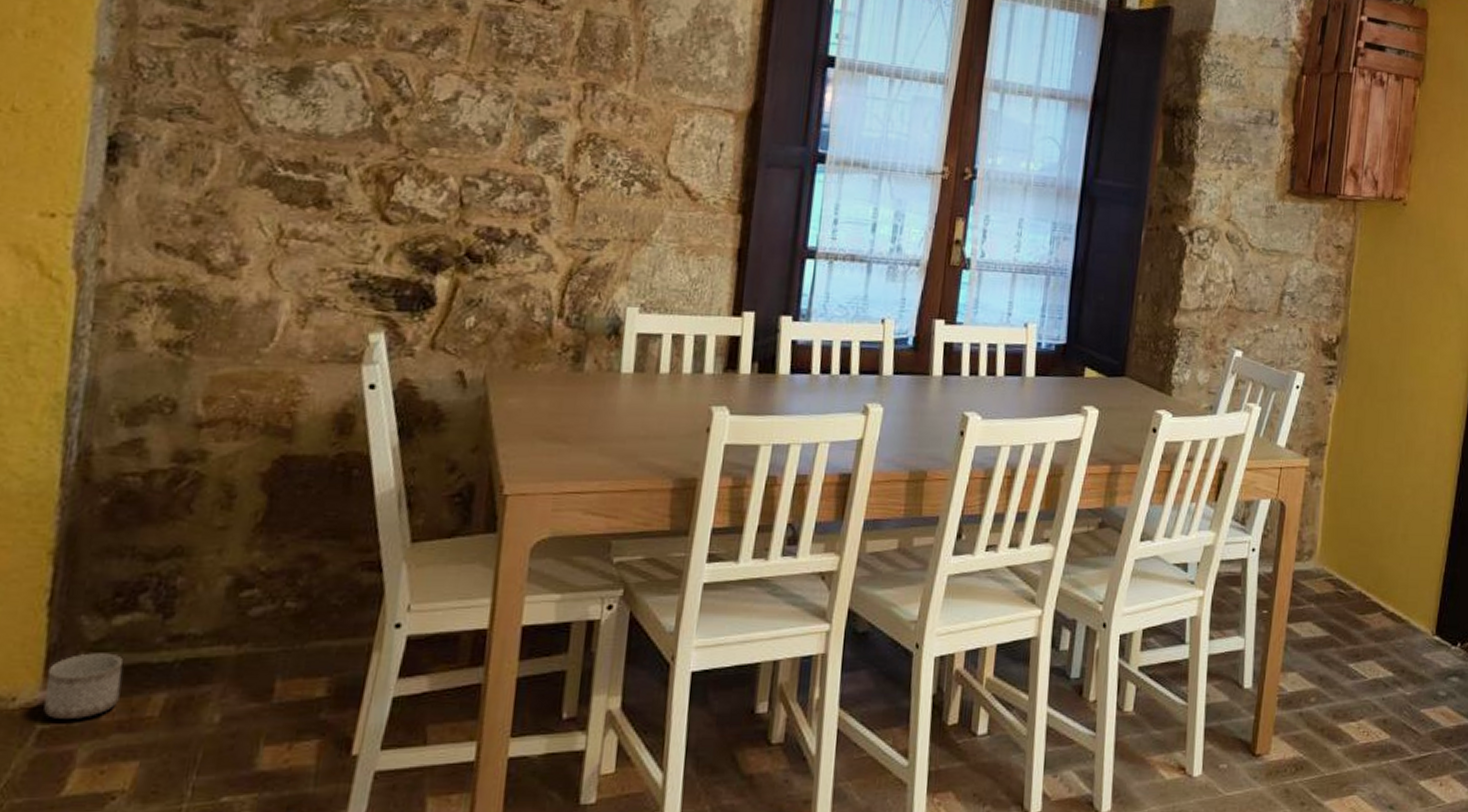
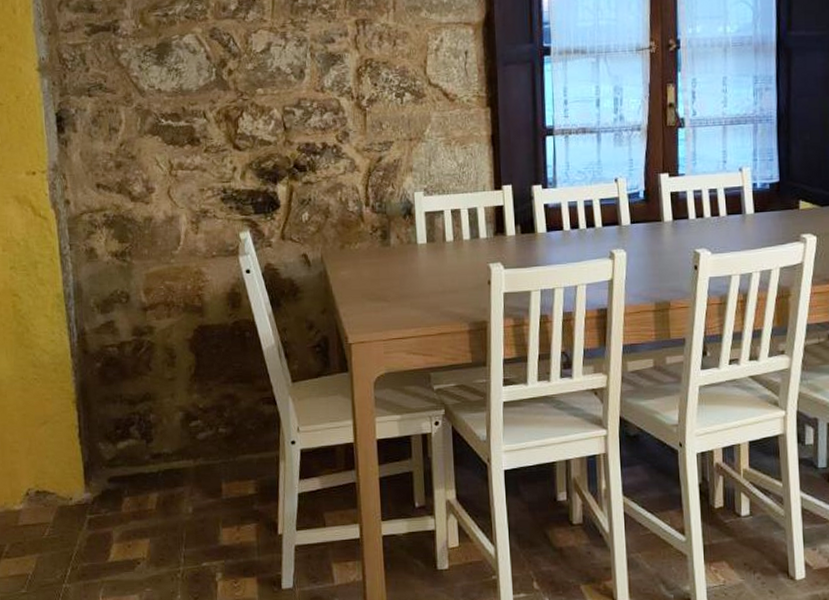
planter: present [44,653,123,719] -> none [86,467,130,511]

